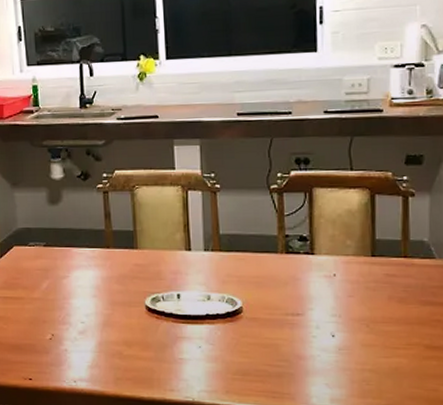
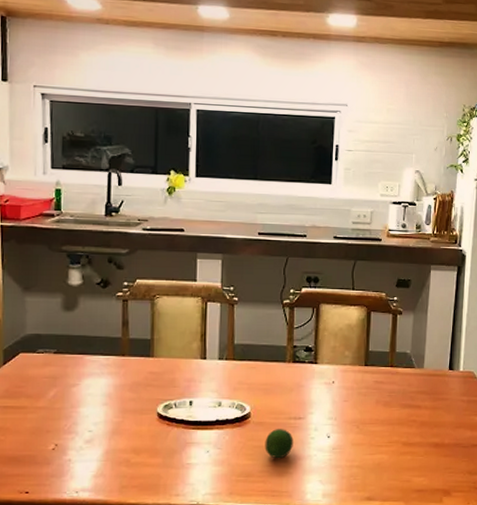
fruit: none [260,326,293,358] -> present [265,429,293,459]

